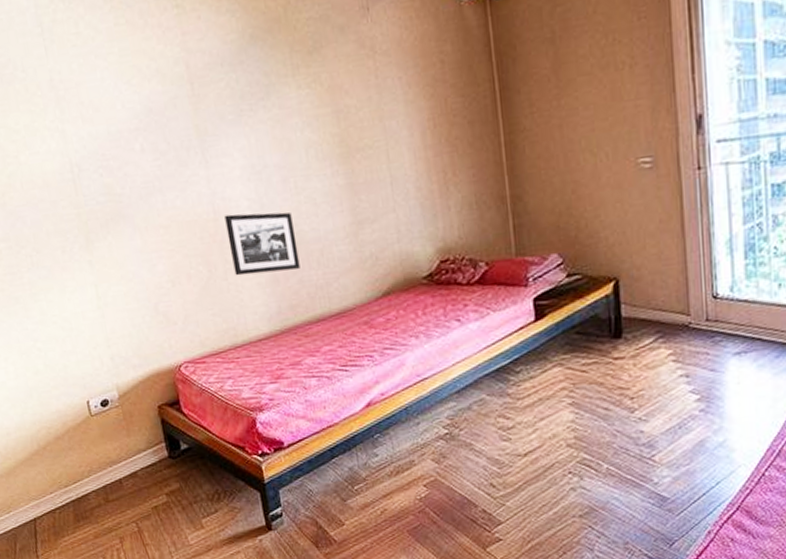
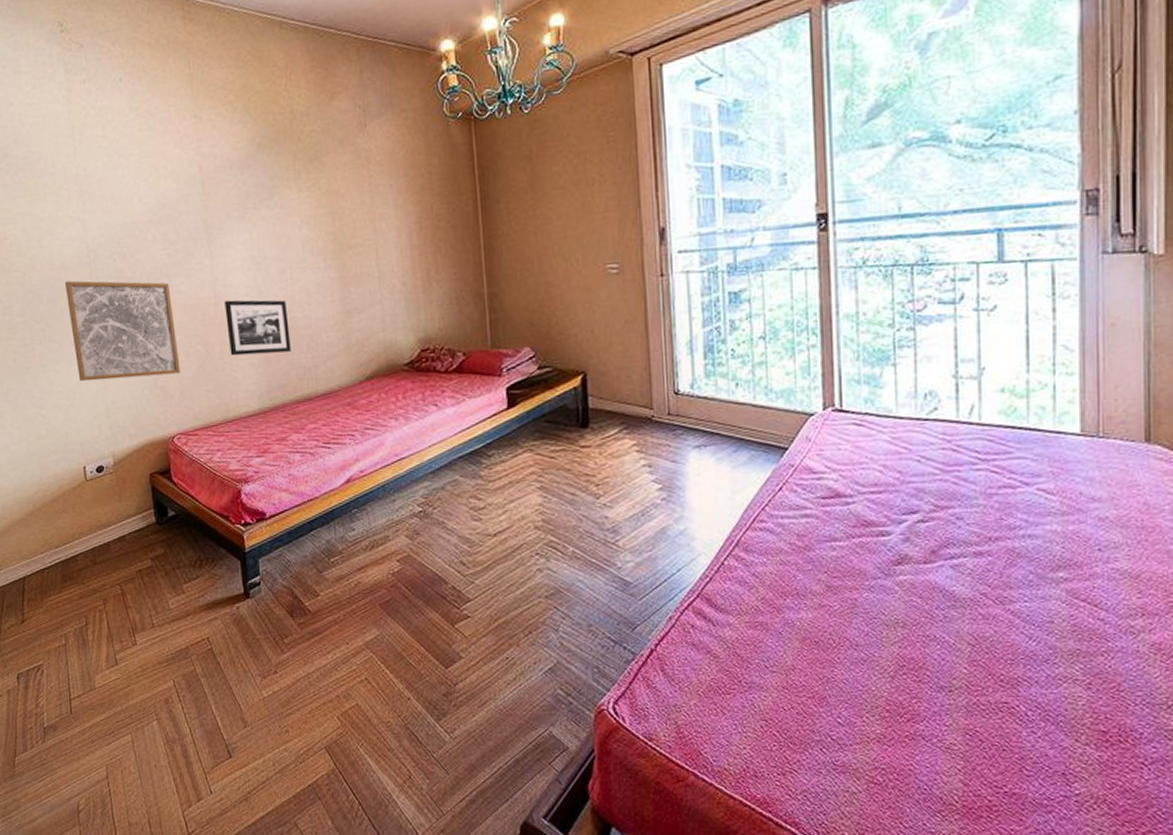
wall art: none [49,197,183,311] -> present [65,280,181,382]

